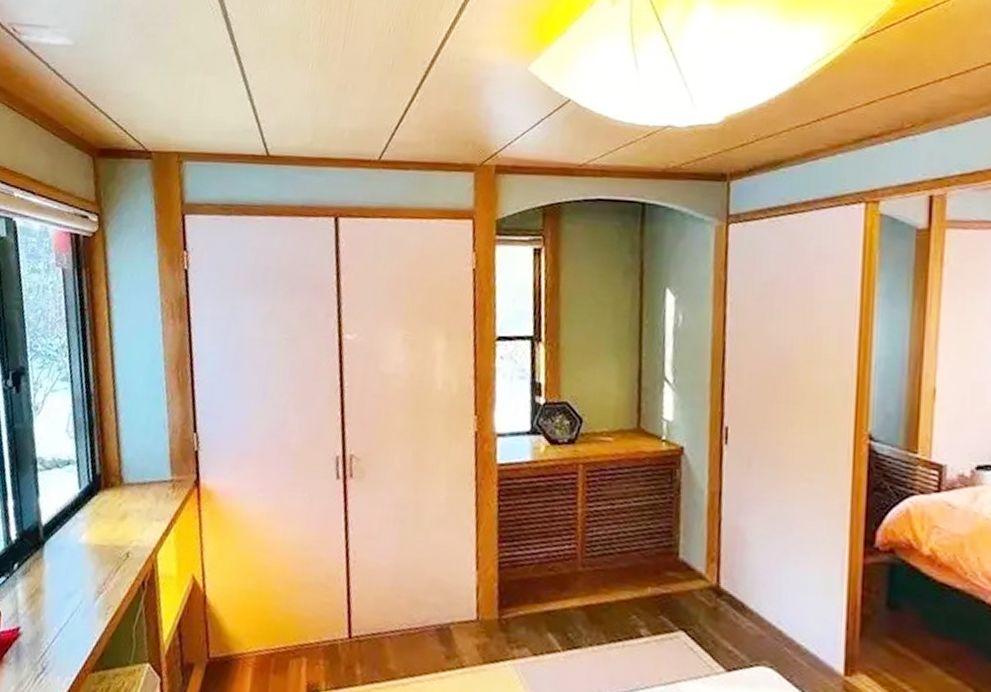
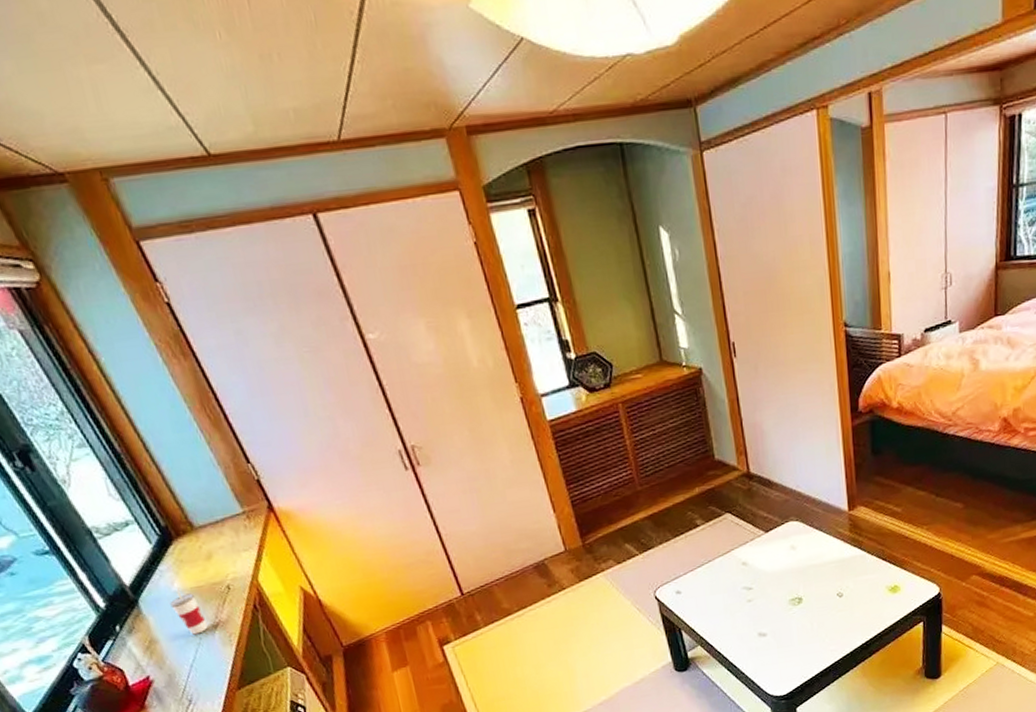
cup: none [69,540,95,597] -> present [170,587,208,635]

